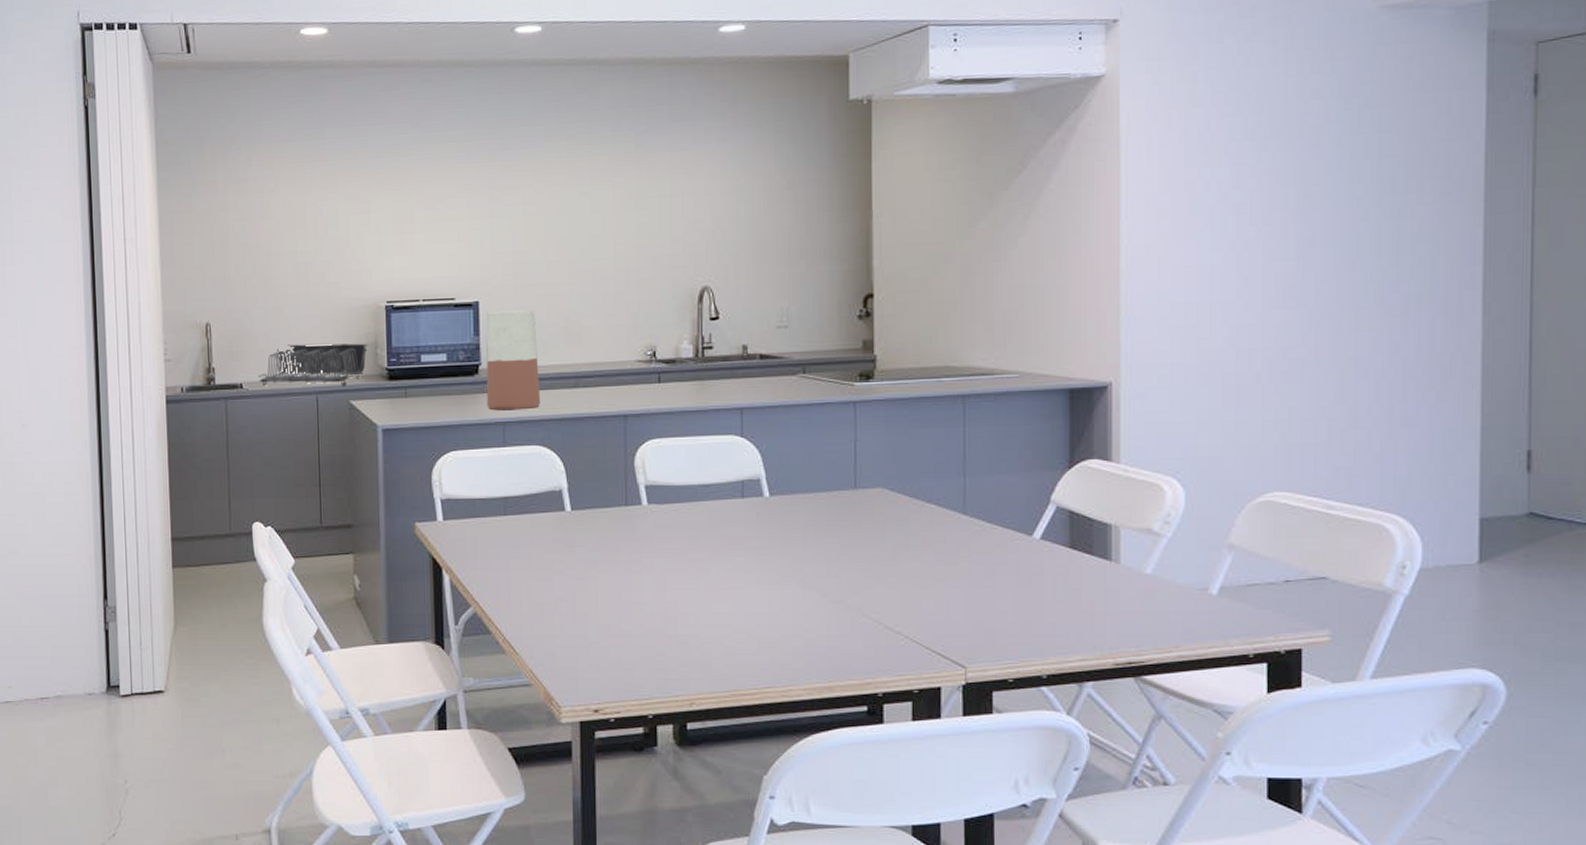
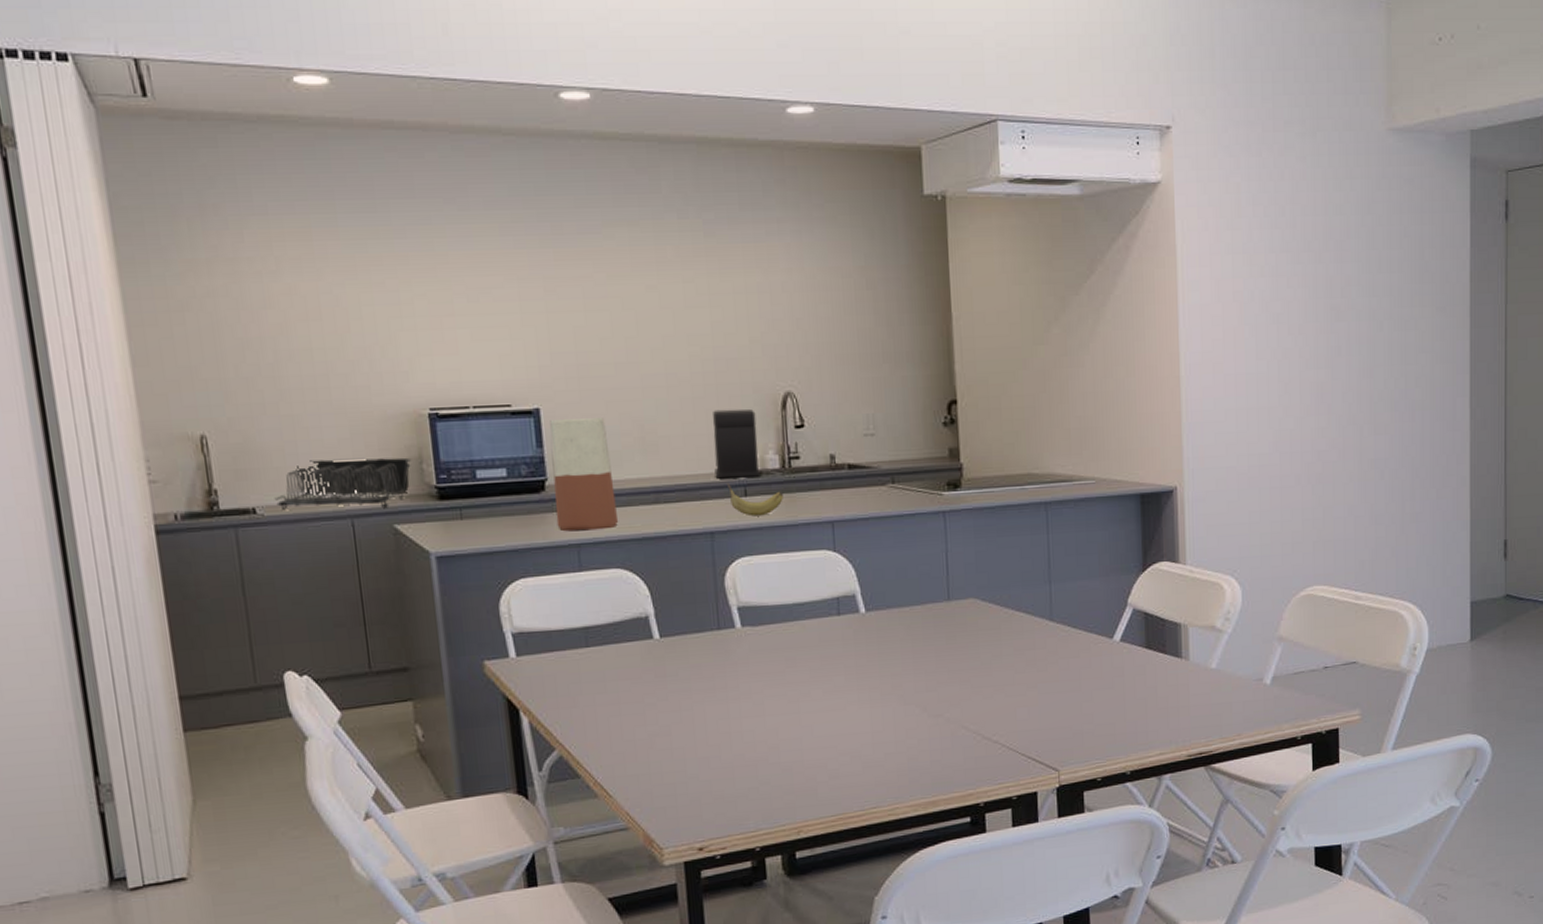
coffee maker: none [631,302,674,366] -> present [712,408,760,479]
fruit: none [642,369,695,402] -> present [726,481,783,517]

